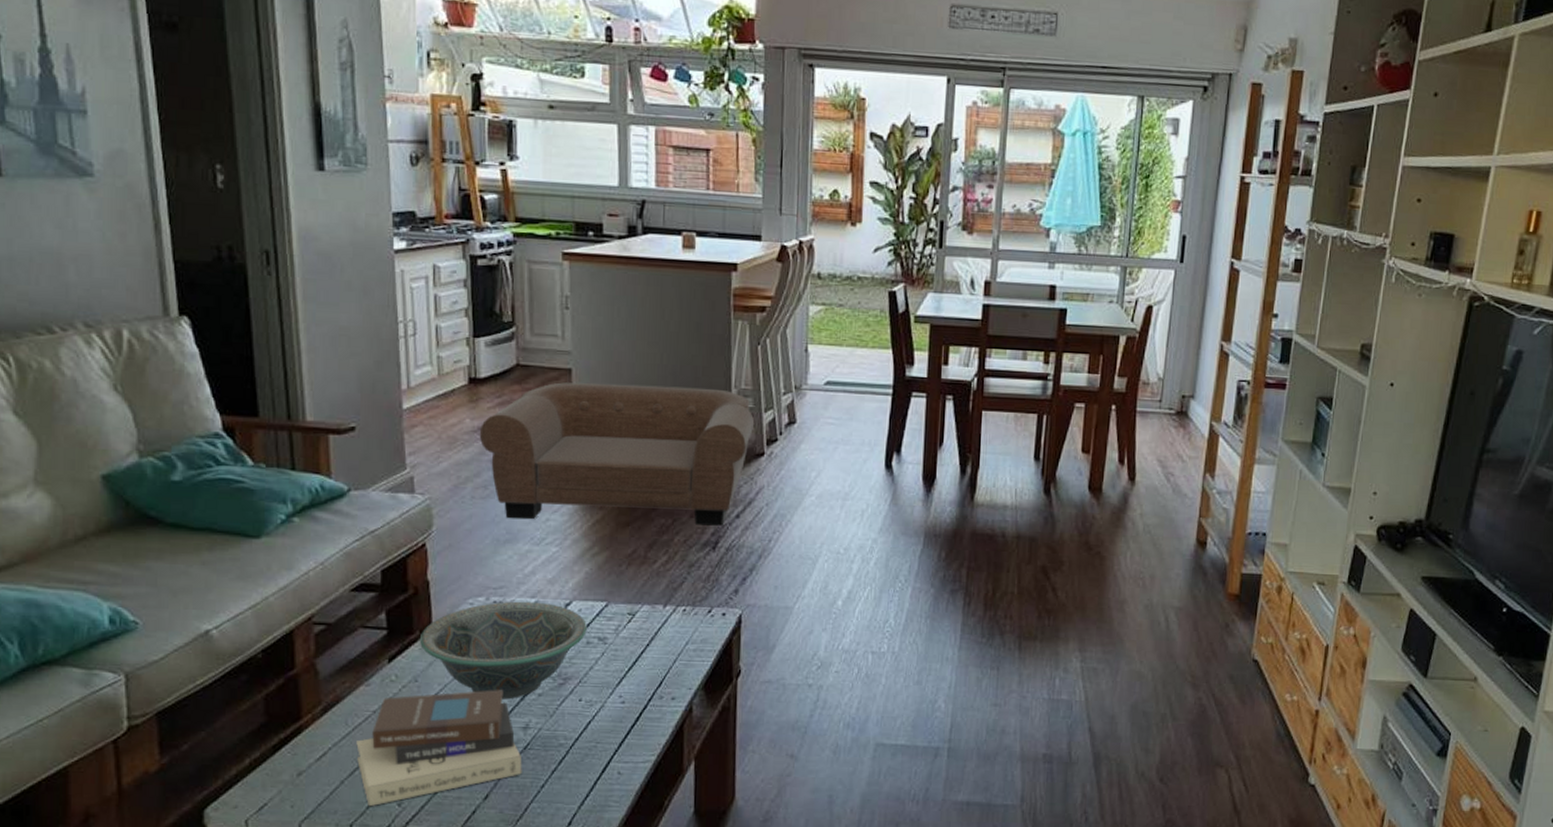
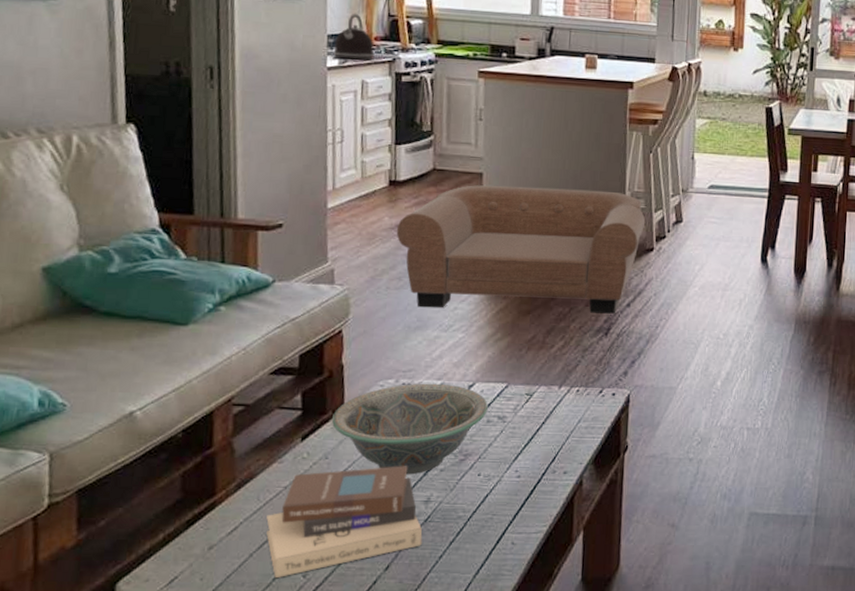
kettle: none [400,187,446,242] -> present [333,13,375,60]

